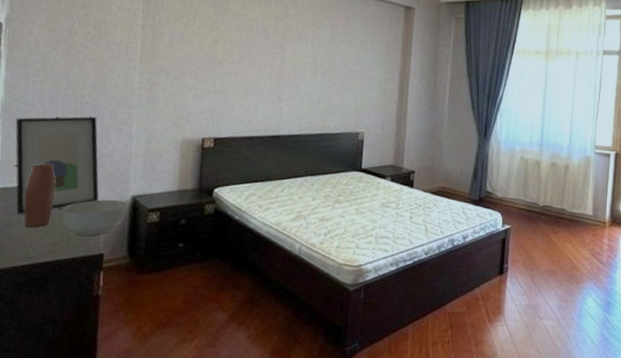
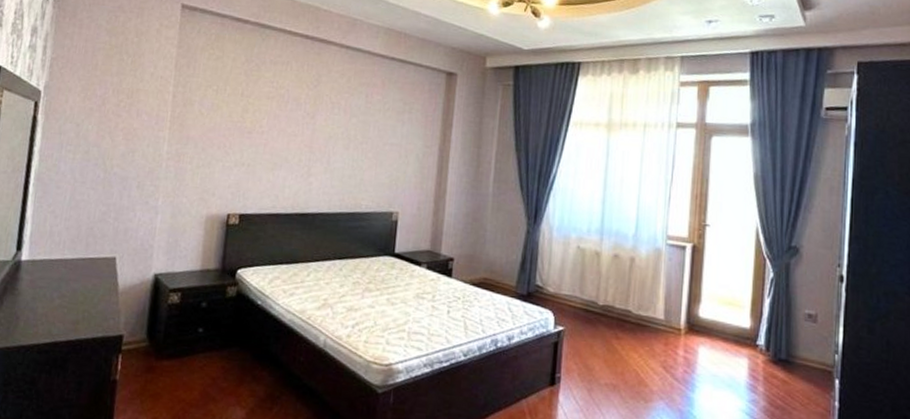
picture frame: present [14,116,99,215] -> none [42,187,125,289]
vase: present [23,164,56,228] -> none [49,236,81,304]
bowl: present [61,199,128,237] -> none [84,276,150,316]

